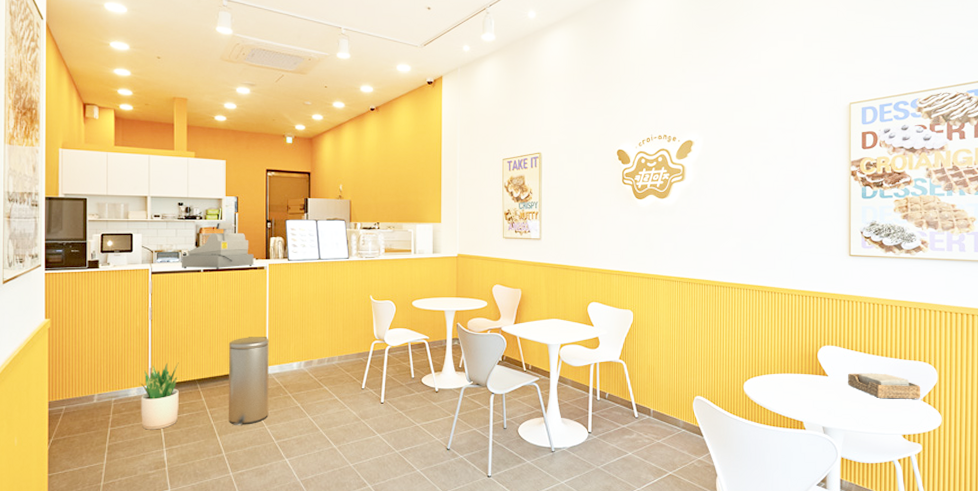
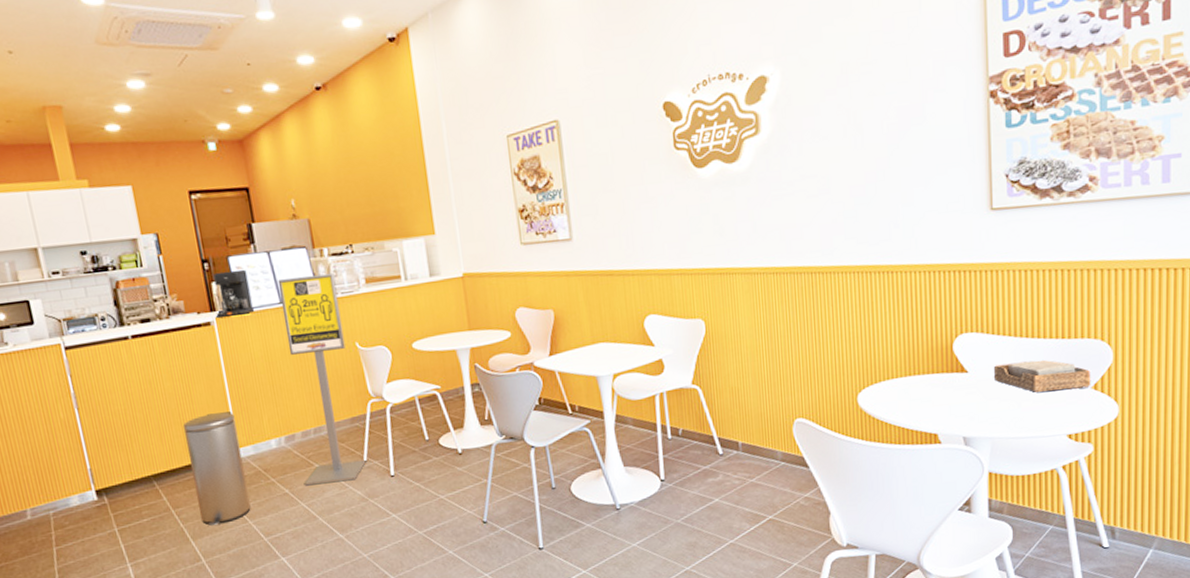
planter: present [140,362,179,430] -> none [80,457,138,544]
cash register: present [181,222,254,270] -> none [99,270,196,338]
coffee maker: none [270,230,299,265] -> present [213,269,255,319]
sign stand: none [313,242,364,403] -> present [277,274,366,486]

